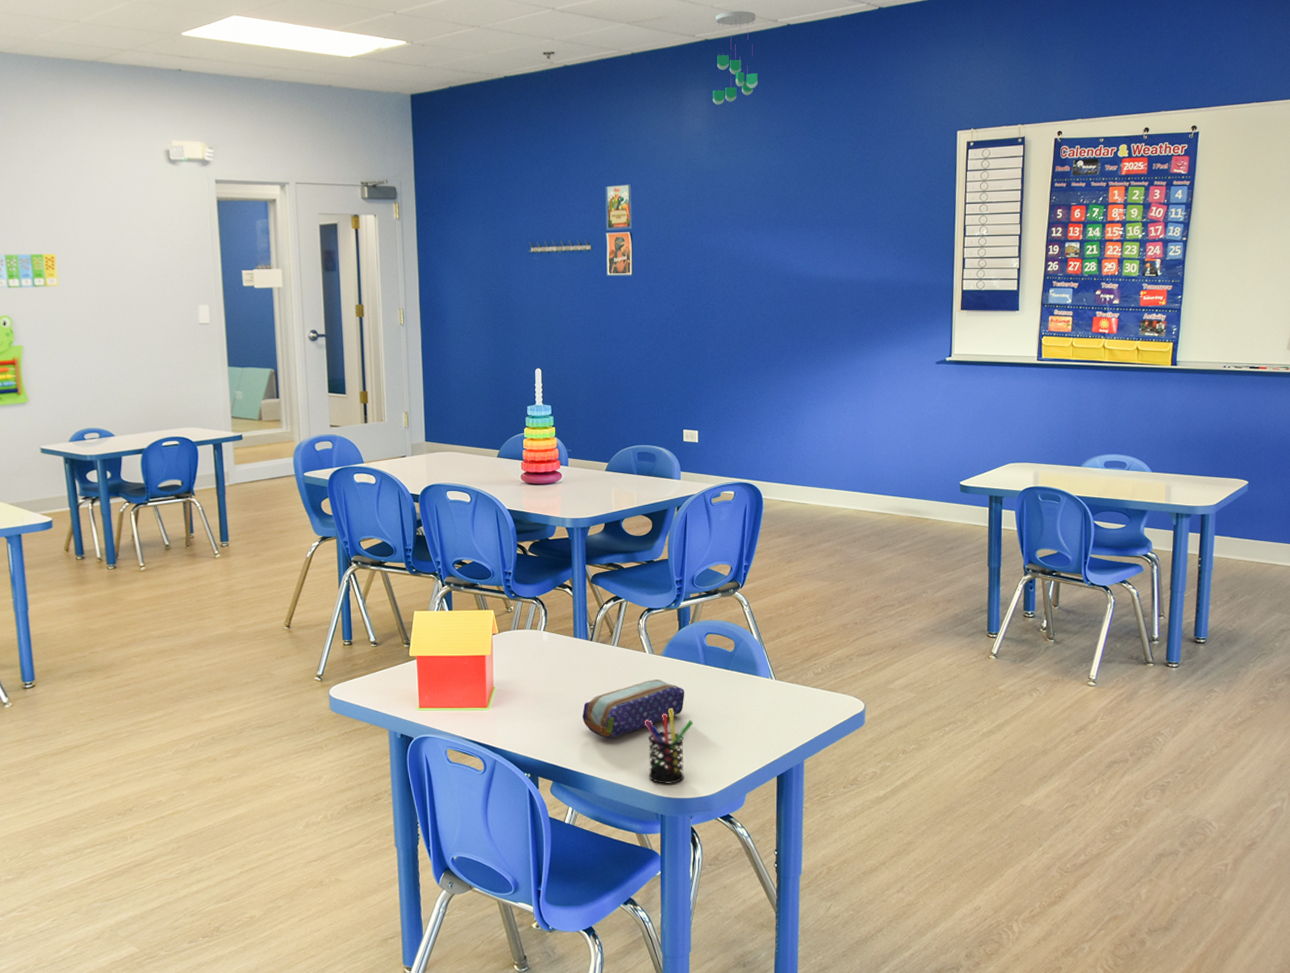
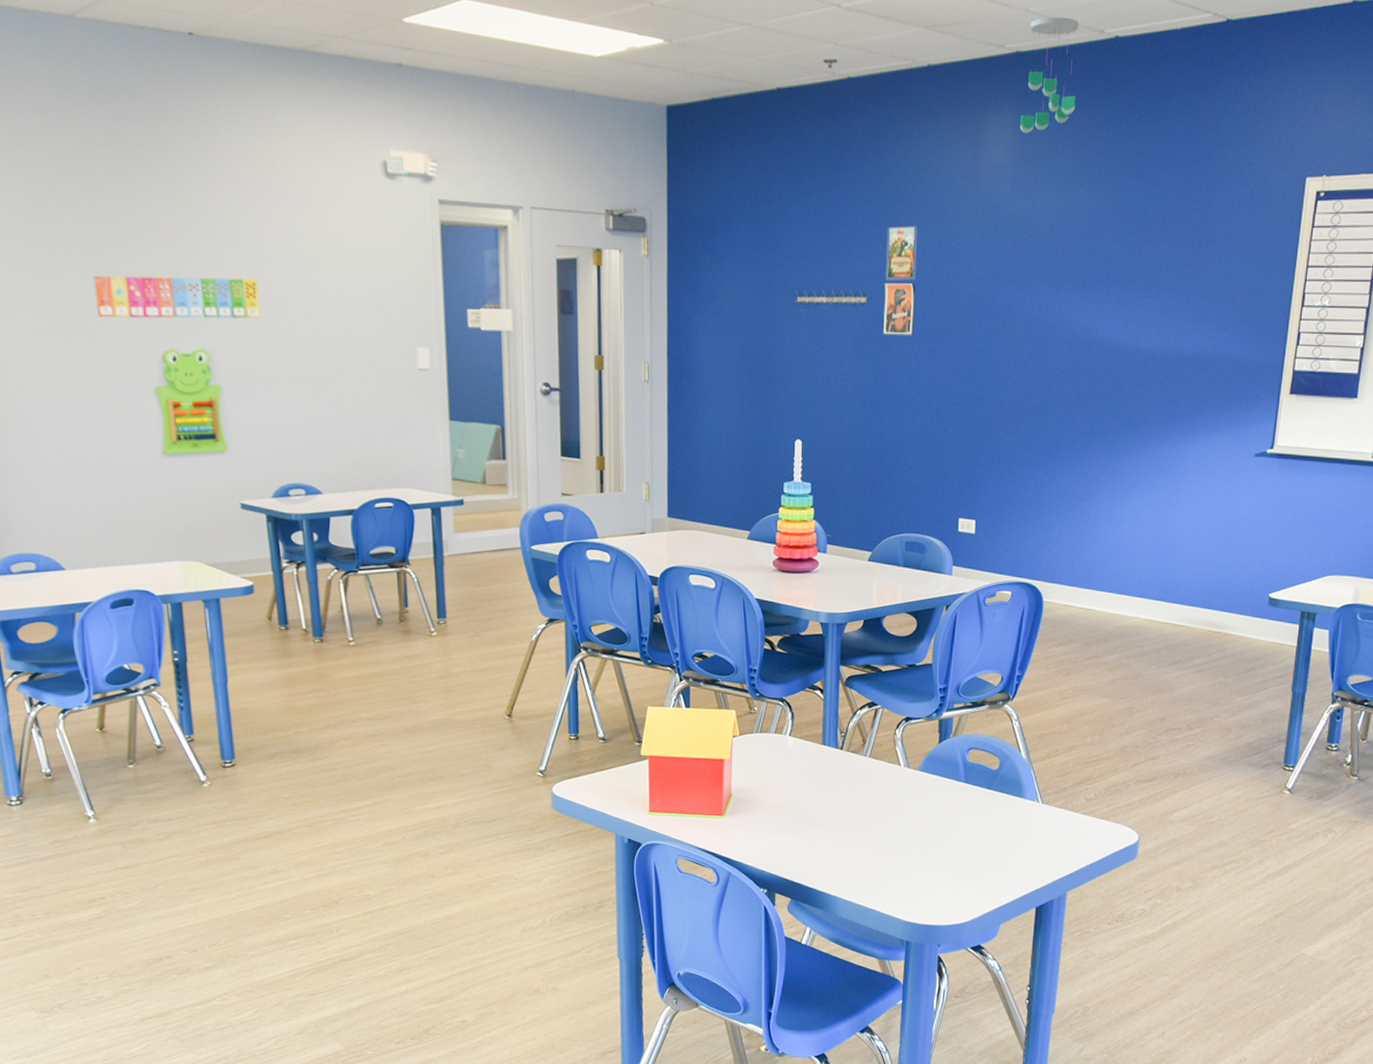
pencil case: present [582,679,685,739] -> none [827,796,941,857]
pen holder: present [644,708,693,784] -> none [894,828,948,909]

